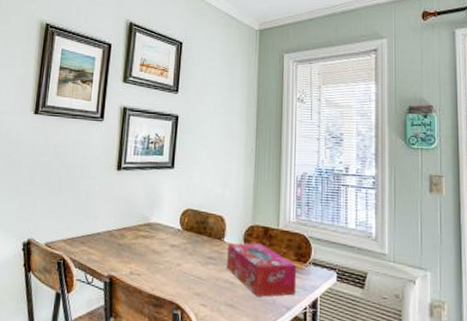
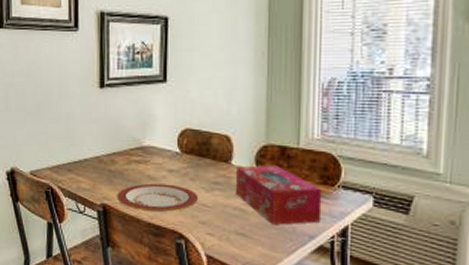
plate: none [123,256,195,284] -> present [117,183,199,213]

